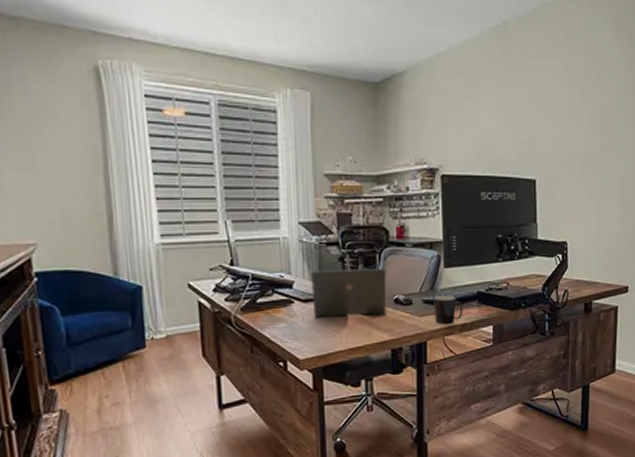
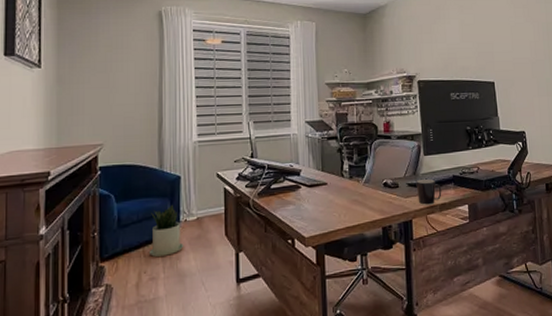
planter: none [108,319,153,379] -> present [148,204,184,257]
laptop: present [311,268,387,318] -> none [315,157,377,200]

